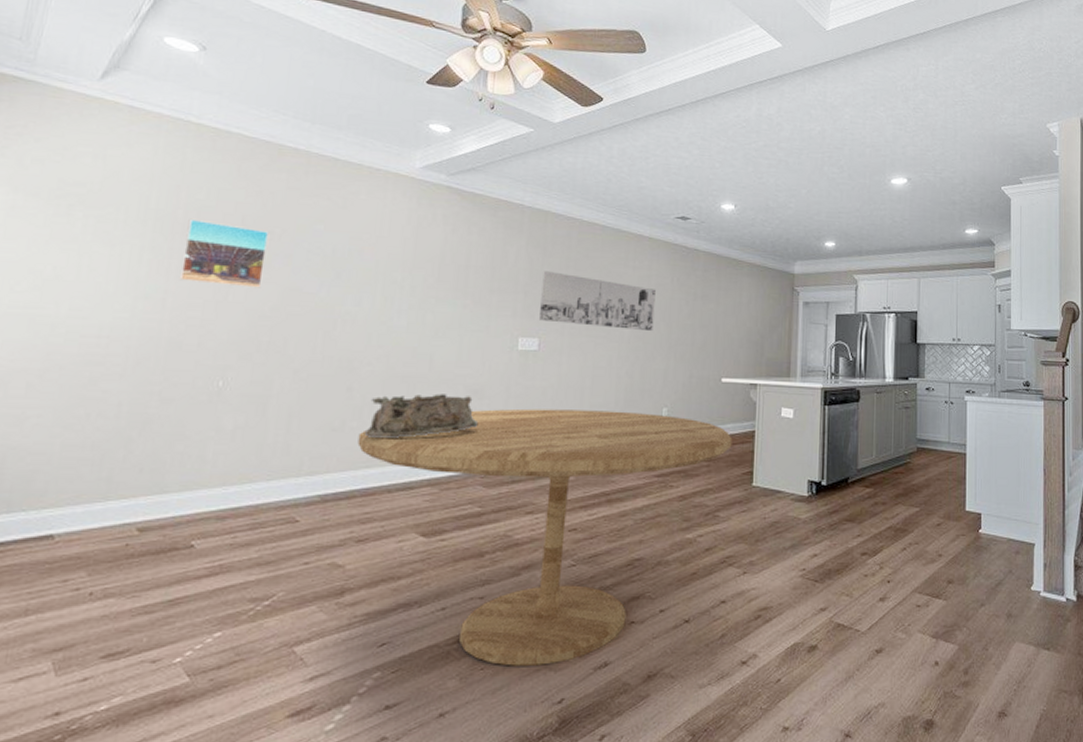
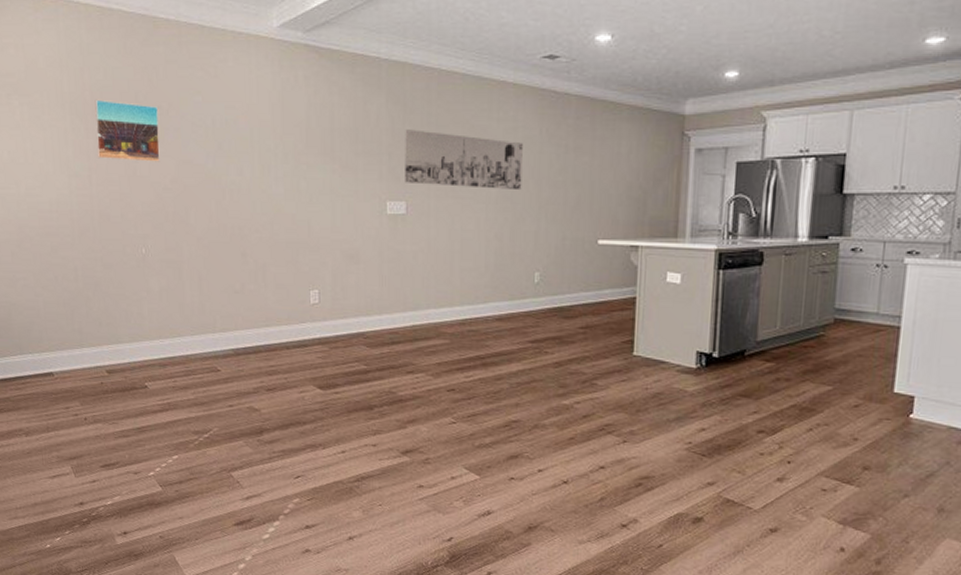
dining table: present [357,408,732,666] -> none [256,273,611,508]
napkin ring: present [363,394,479,438] -> none [260,258,357,300]

